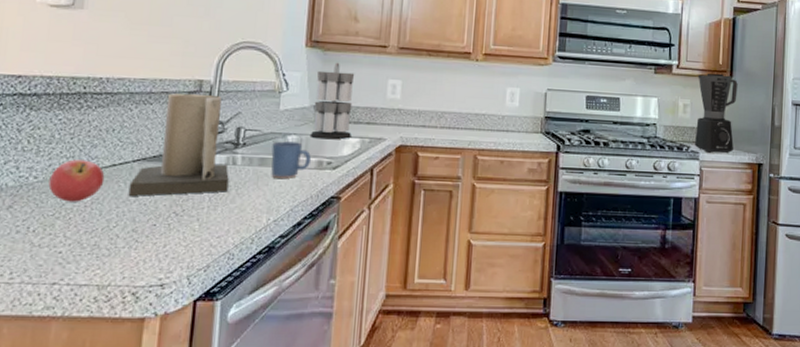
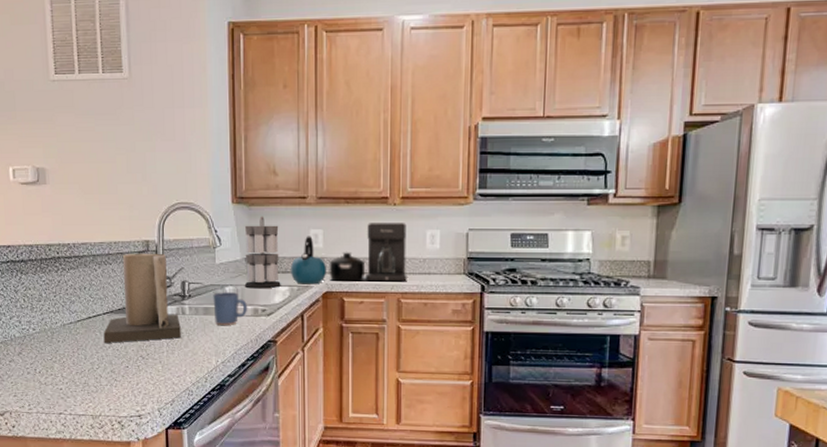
fruit: present [48,159,105,202] -> none [44,314,84,349]
kettle: none [362,86,402,137] -> present [290,236,326,285]
saucepan: none [404,105,444,137] -> present [329,252,366,283]
coffee maker: none [443,77,488,138] -> present [366,223,407,282]
blender: present [695,73,738,154] -> none [635,199,688,289]

